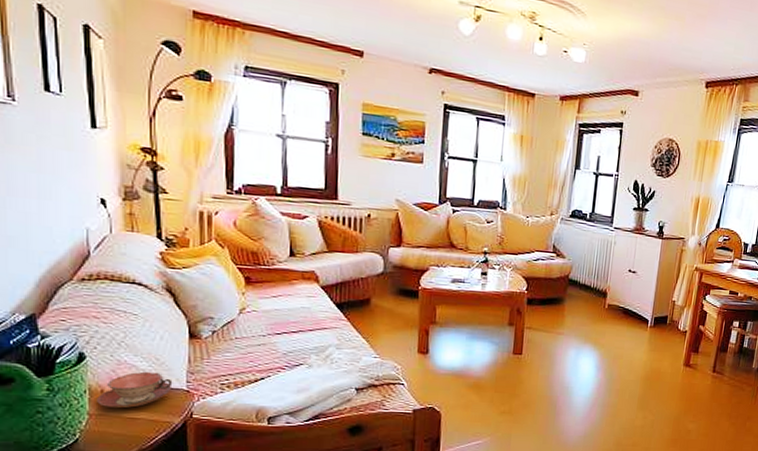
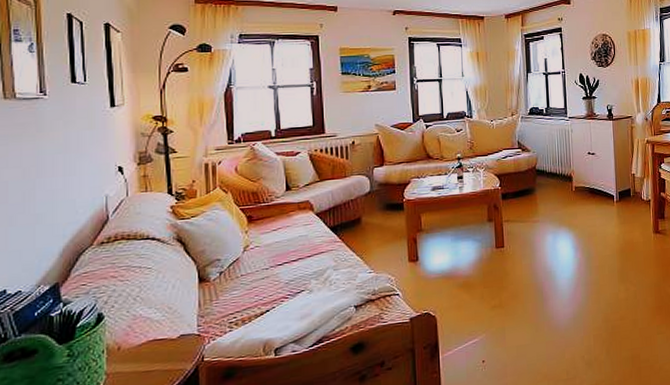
teacup: present [97,371,173,409] -> none [114,321,185,365]

